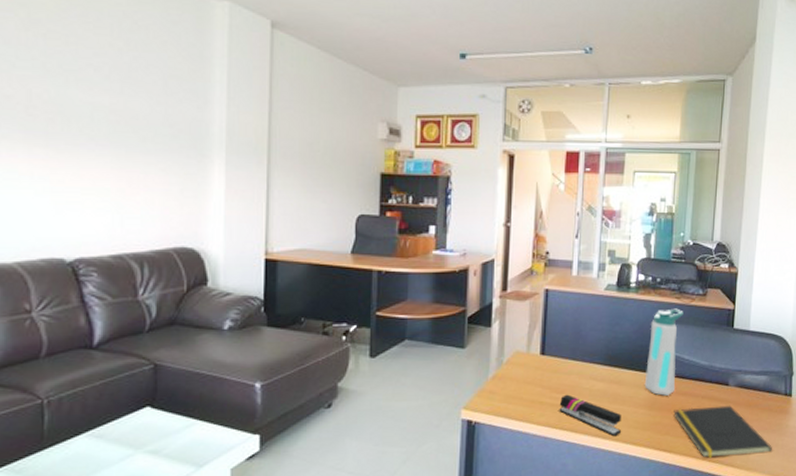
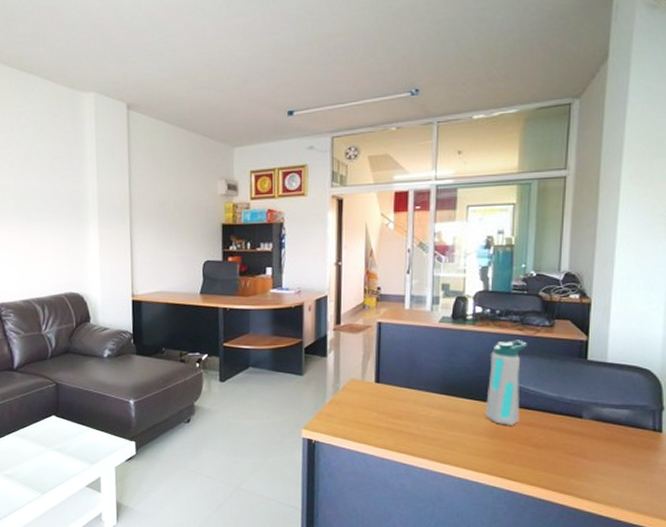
stapler: present [559,394,622,437] -> none [395,420,462,462]
notepad: present [673,405,772,458] -> none [518,438,638,489]

